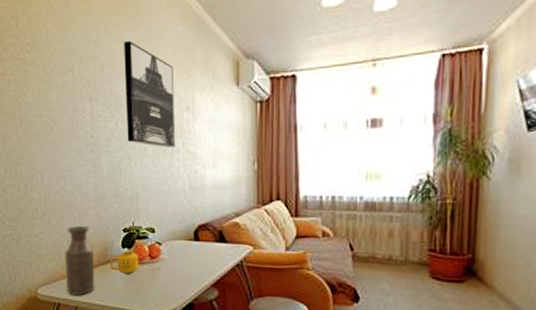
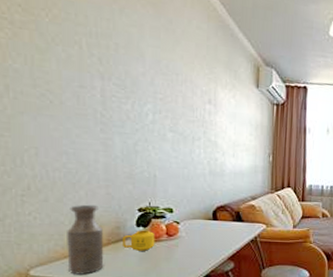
wall art: present [124,40,176,148] -> none [143,26,197,136]

